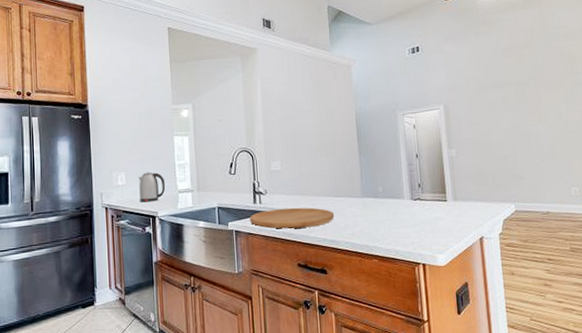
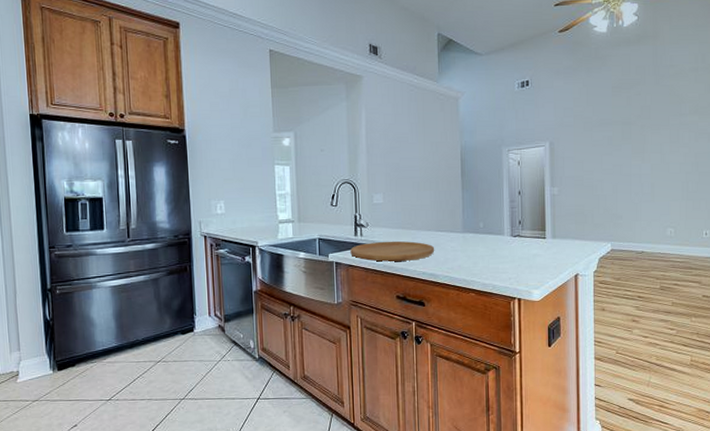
kettle: present [138,172,166,203] -> none [238,201,266,232]

